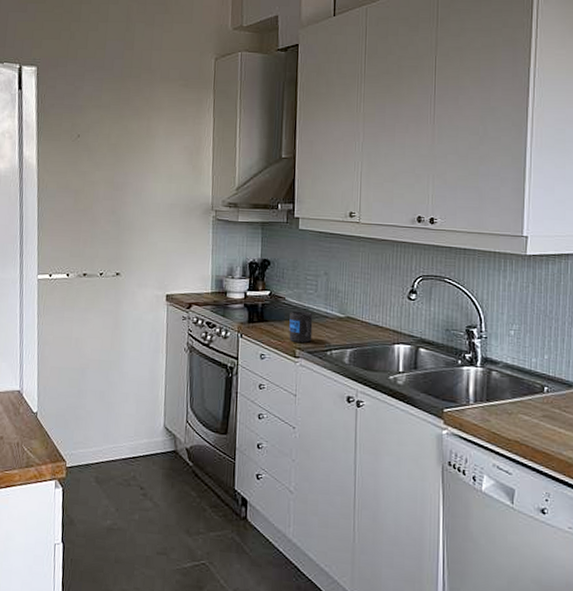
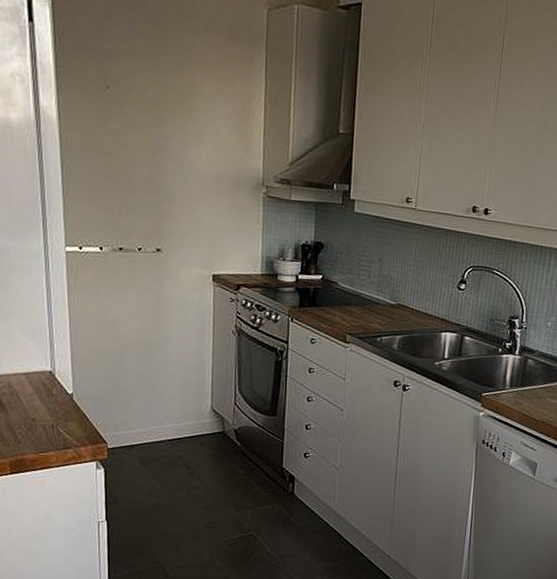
mug: present [289,310,313,343] -> none [340,296,365,329]

